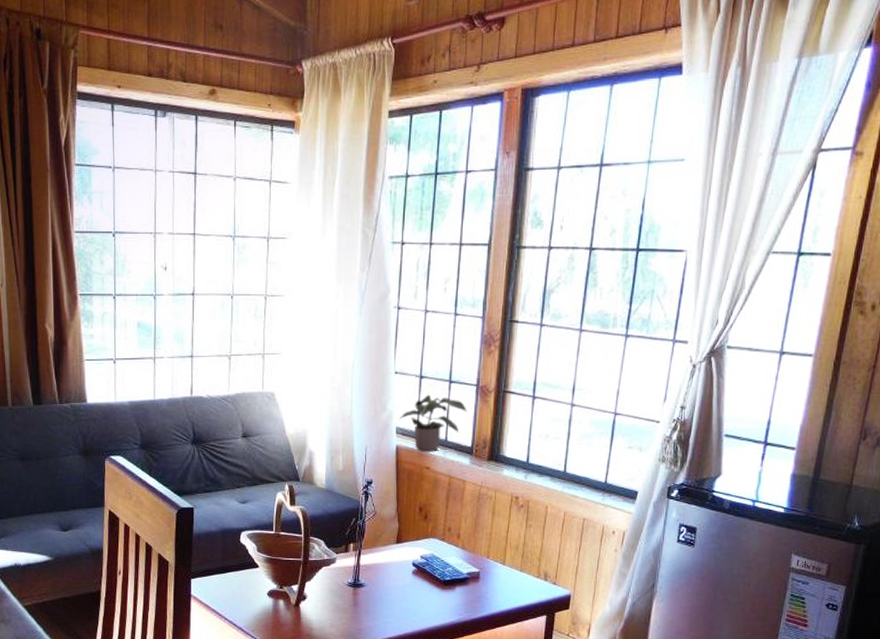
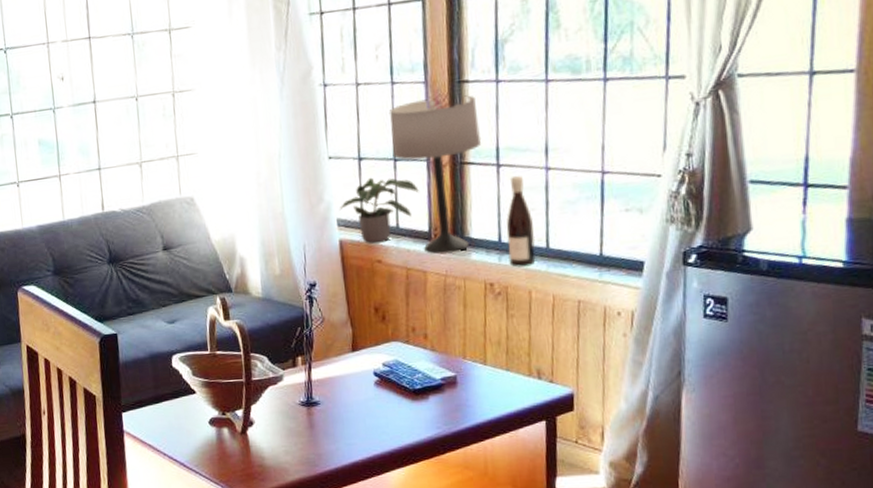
table lamp: none [449,332,523,468] -> present [388,95,482,255]
bottle: none [533,407,556,486] -> present [506,175,536,268]

